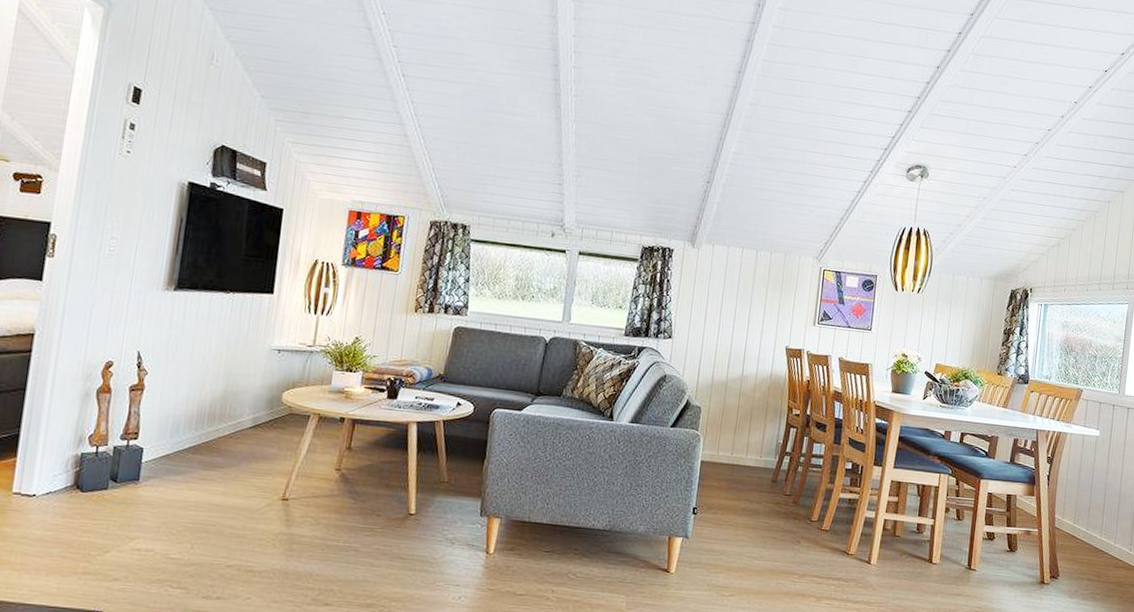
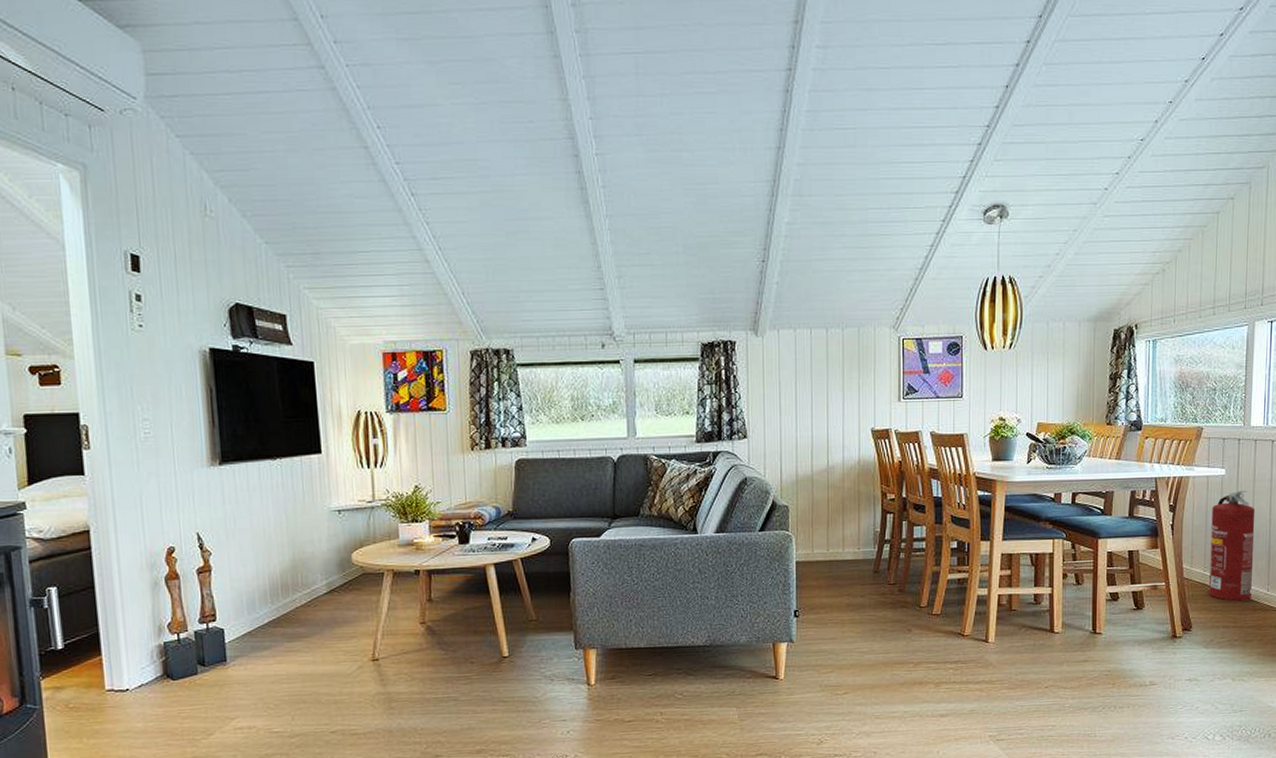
fire extinguisher: none [1077,452,1124,558] -> present [1209,491,1255,602]

